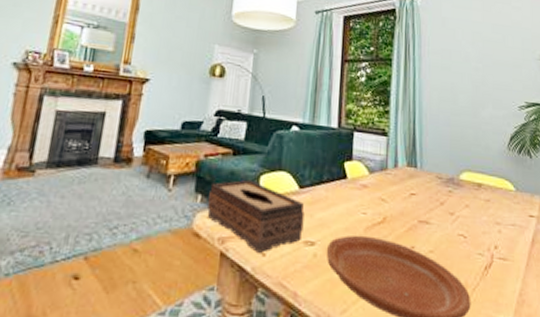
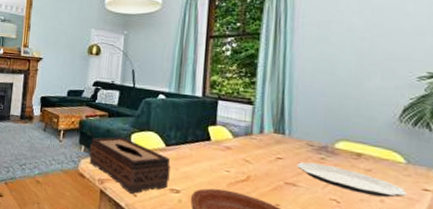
plate: none [428,196,518,227] -> present [296,162,407,198]

